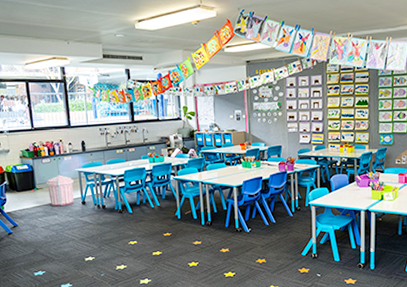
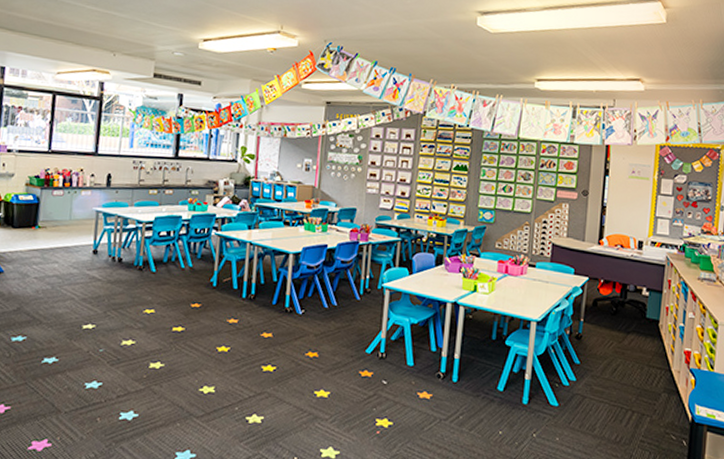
trash can: present [46,175,74,207] -> none [51,212,88,254]

